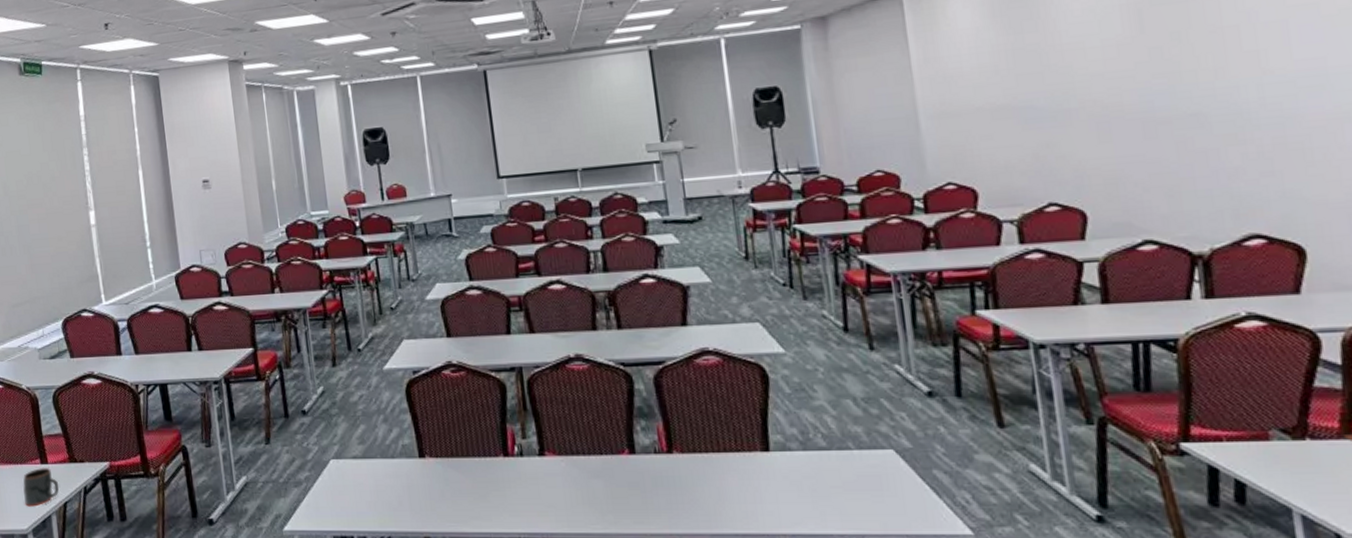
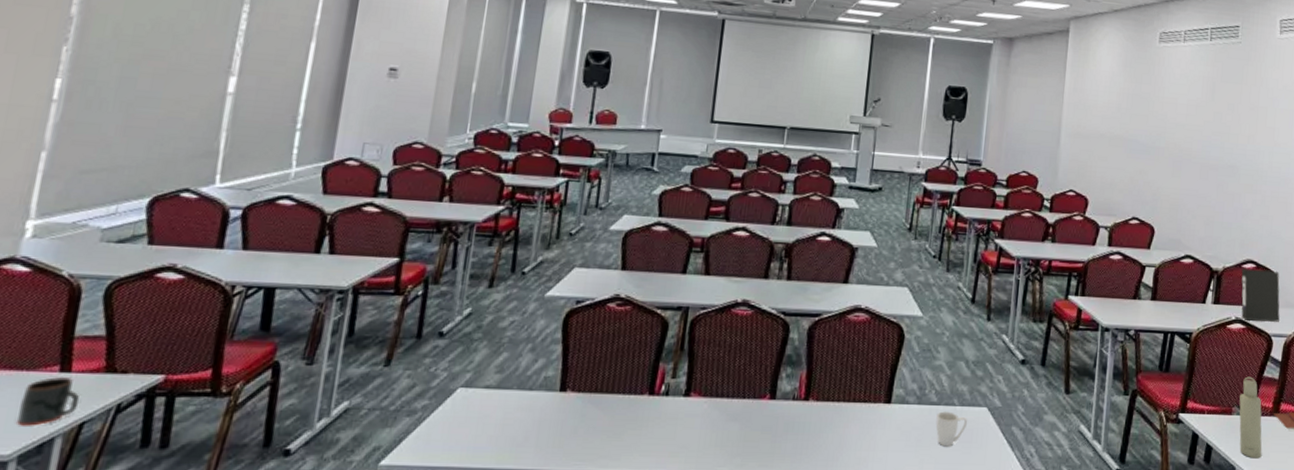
mug: none [829,456,872,496] -> present [935,411,968,447]
binder: none [1242,243,1326,315] -> present [1241,268,1280,322]
bottle: none [1278,388,1335,496] -> present [1239,376,1262,459]

